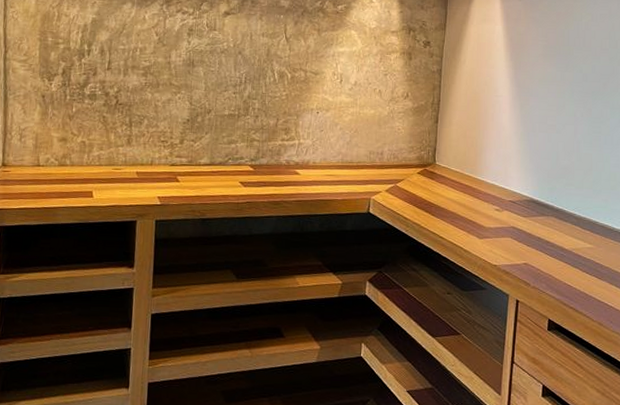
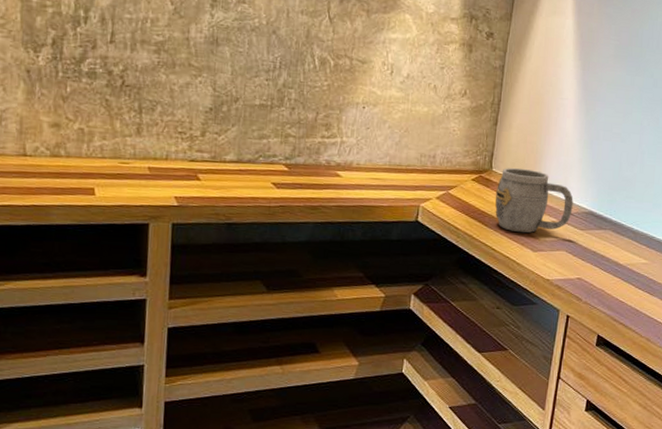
mug: none [440,160,515,221] -> present [495,168,574,233]

